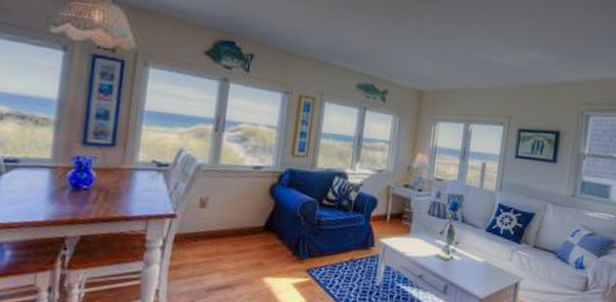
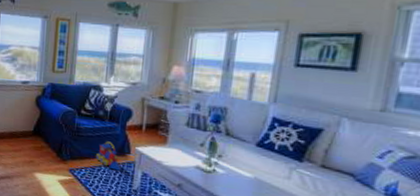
toy train: none [336,234,364,266] -> present [95,141,121,171]

